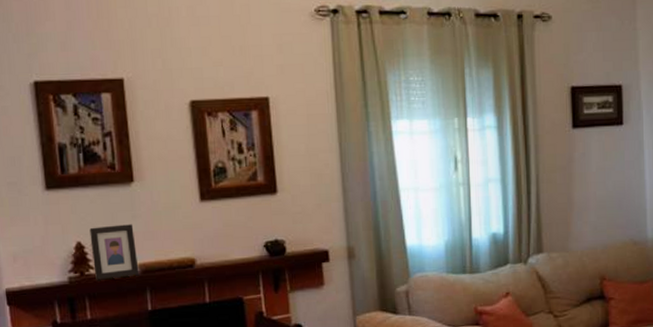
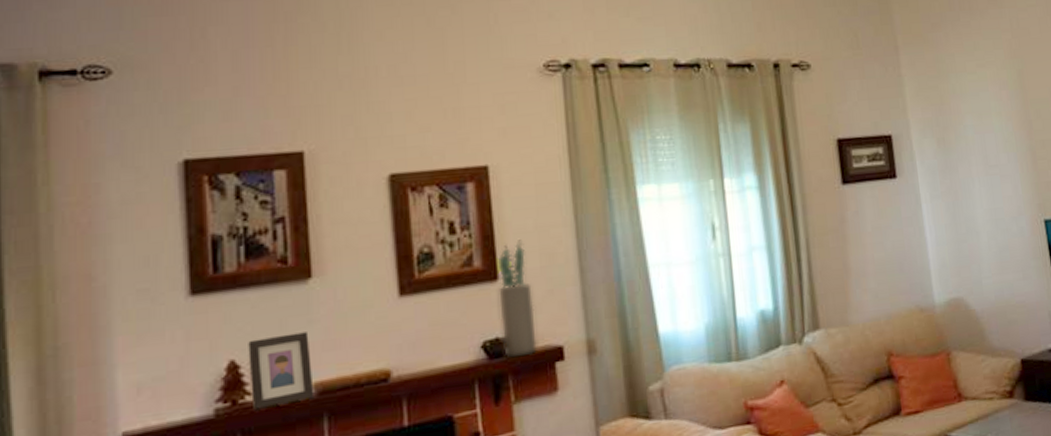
vase: none [277,161,308,257] -> present [498,239,537,358]

